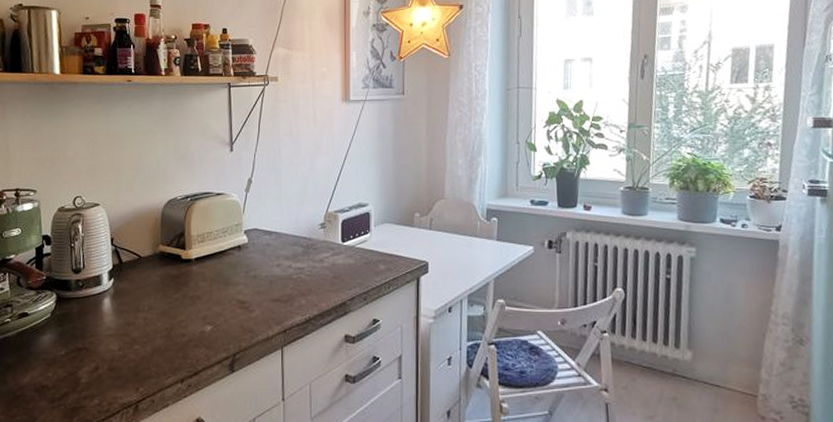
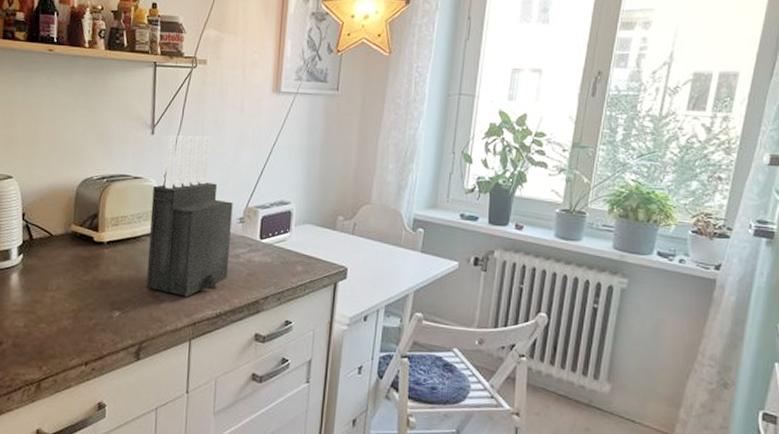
knife block: none [235,148,313,305] -> present [146,135,233,297]

